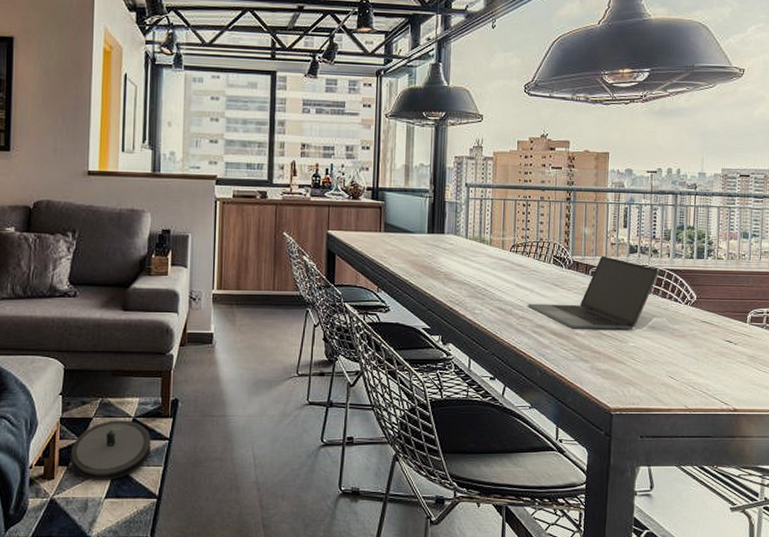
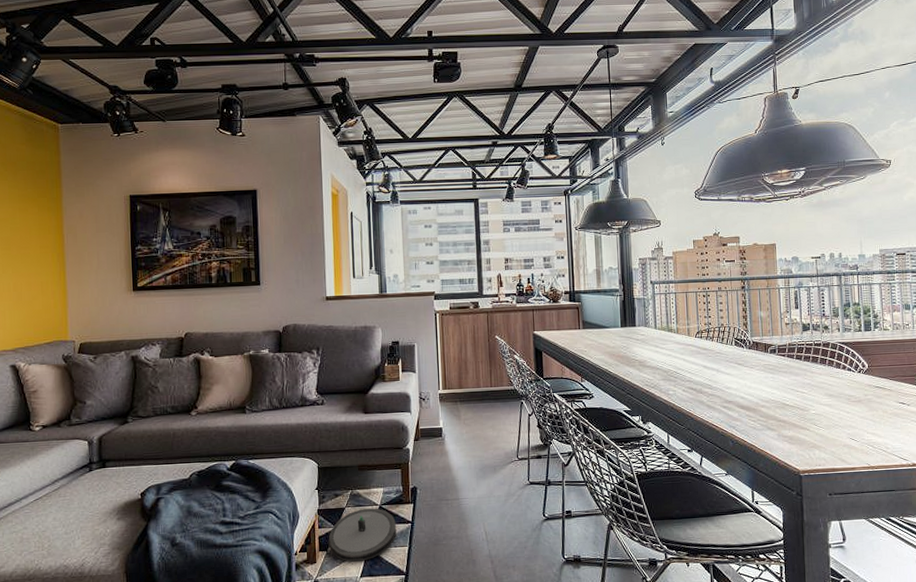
laptop: present [528,255,660,330] -> none [716,335,832,402]

